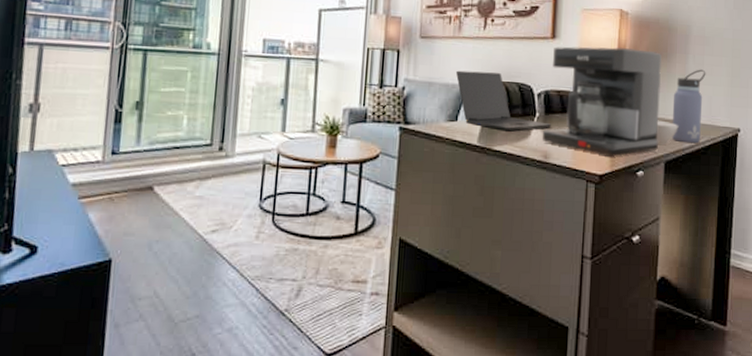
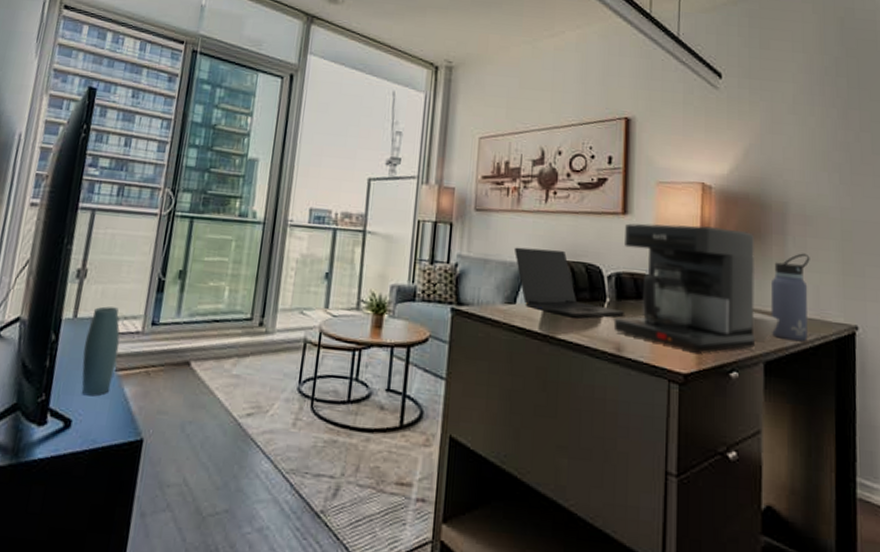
vase: none [43,138,81,224] -> present [81,306,120,396]

